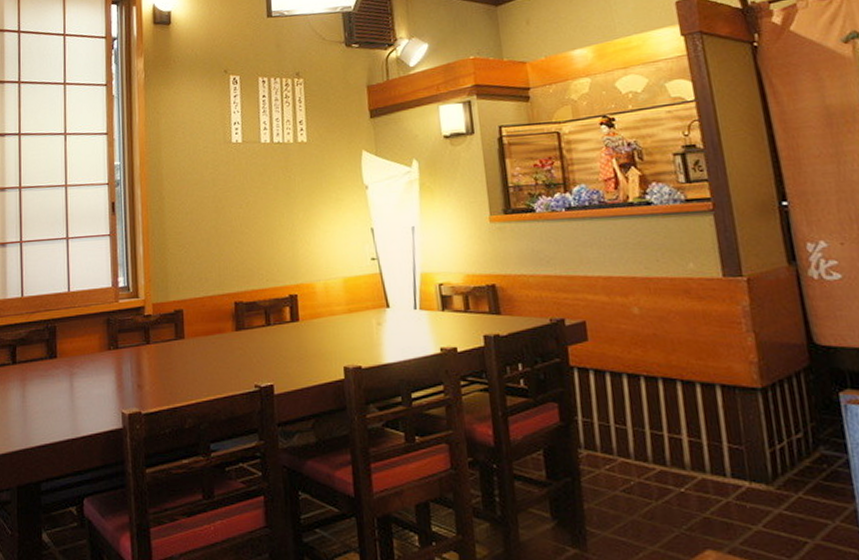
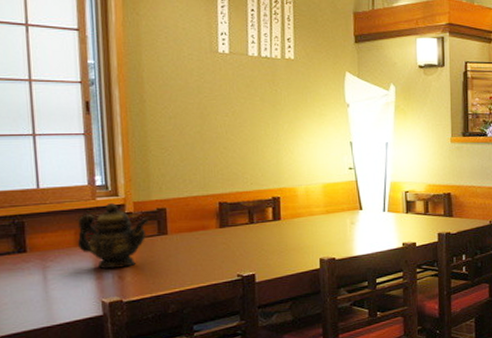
teapot: none [101,304,167,376] -> present [77,202,149,269]

